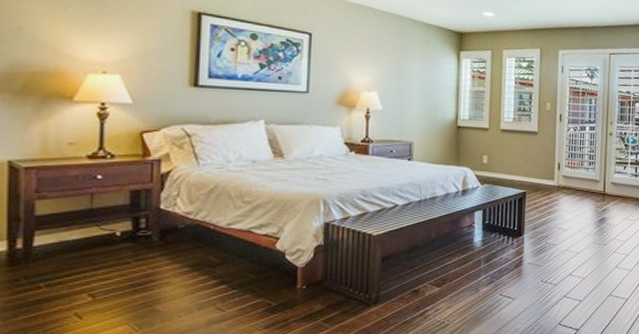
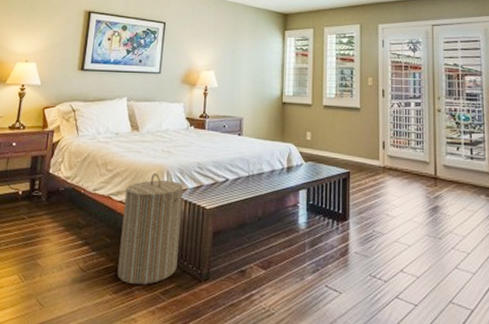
laundry hamper: none [267,202,344,317] -> present [117,172,183,285]

